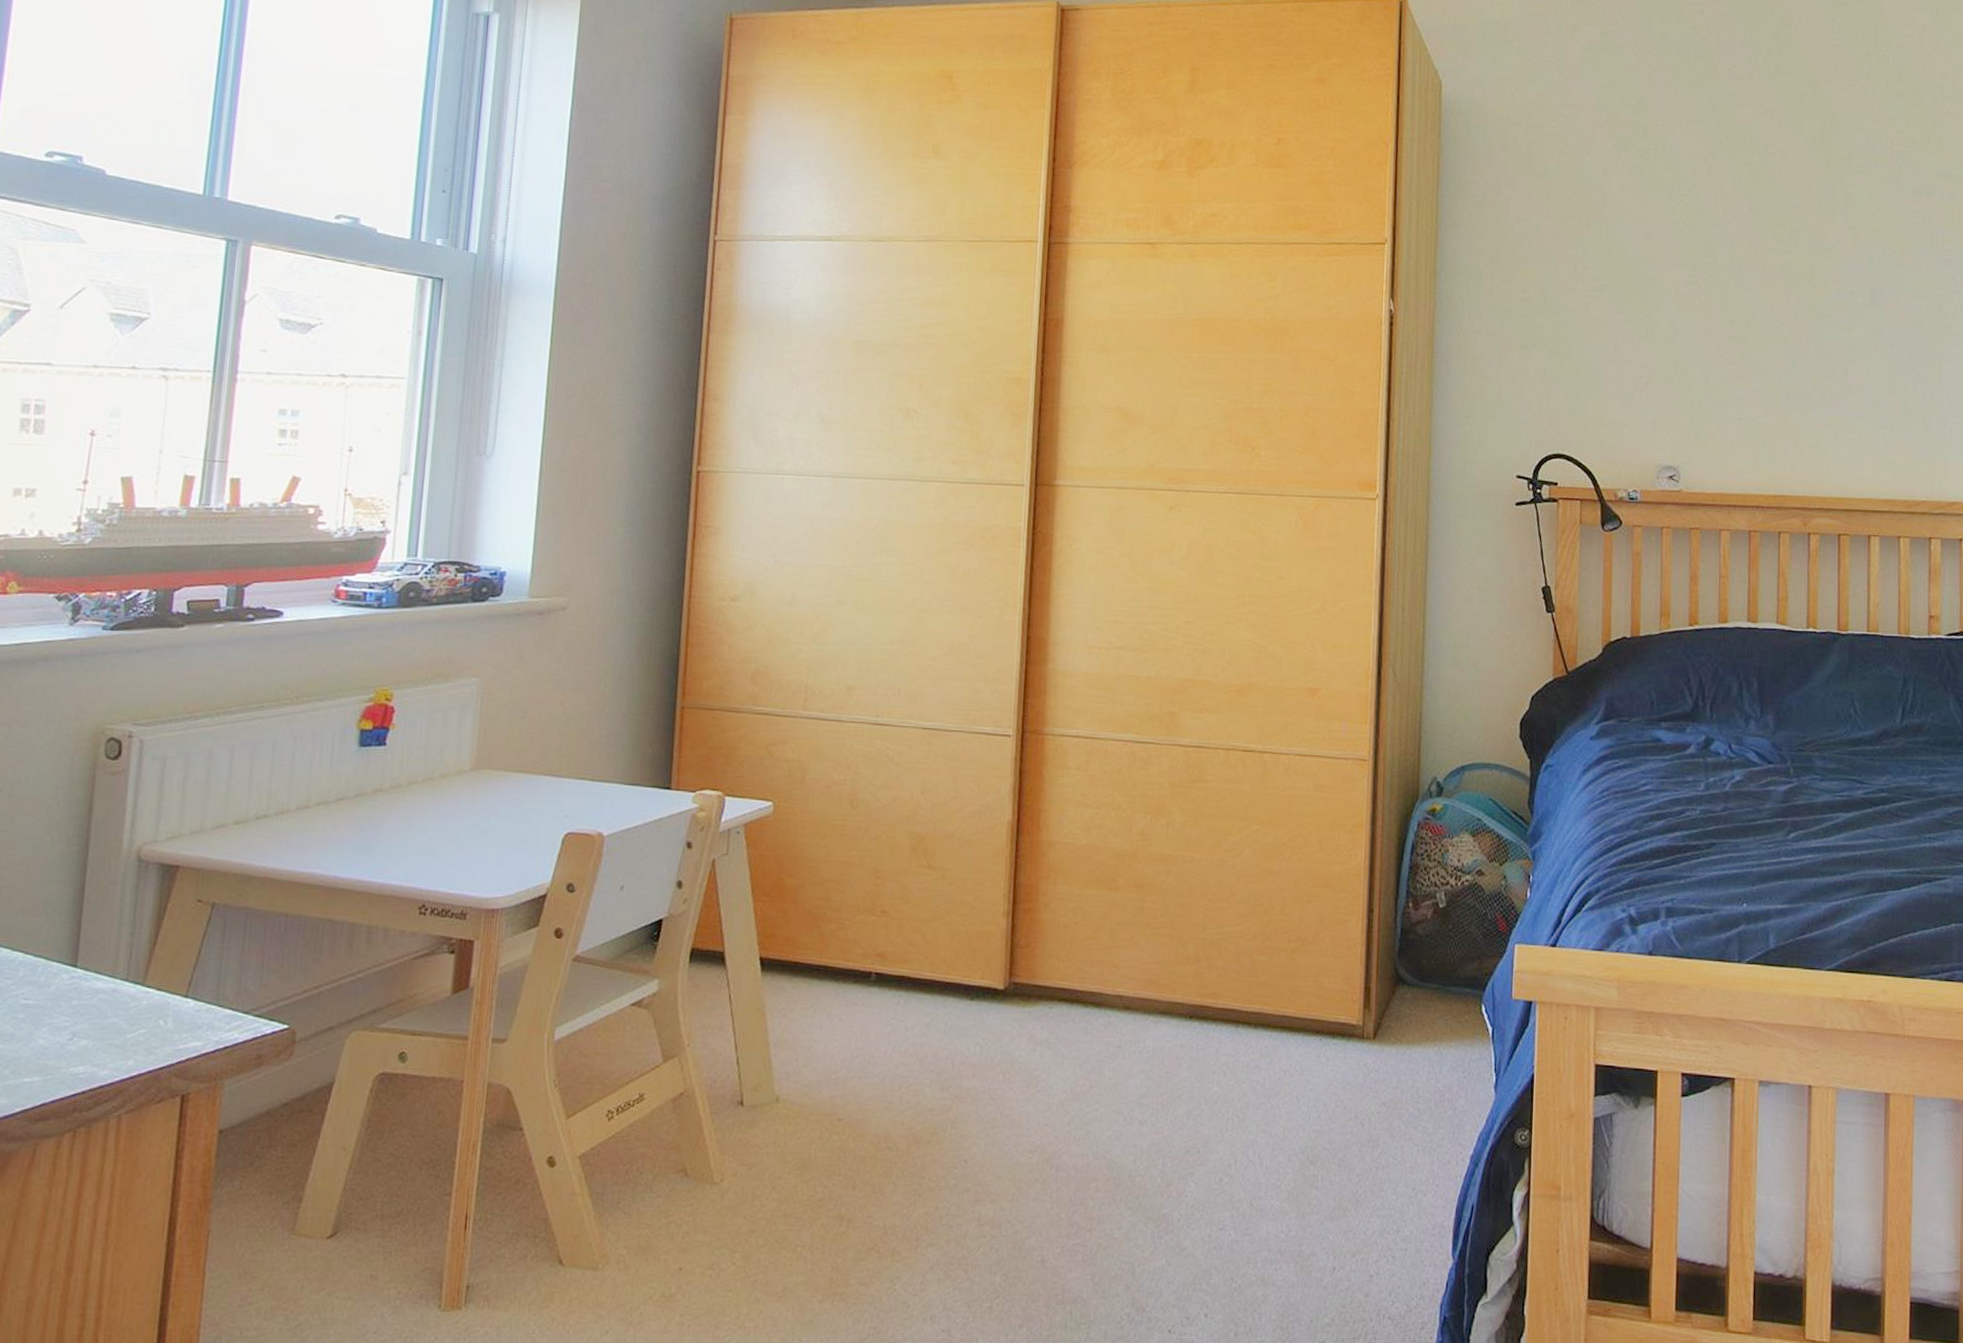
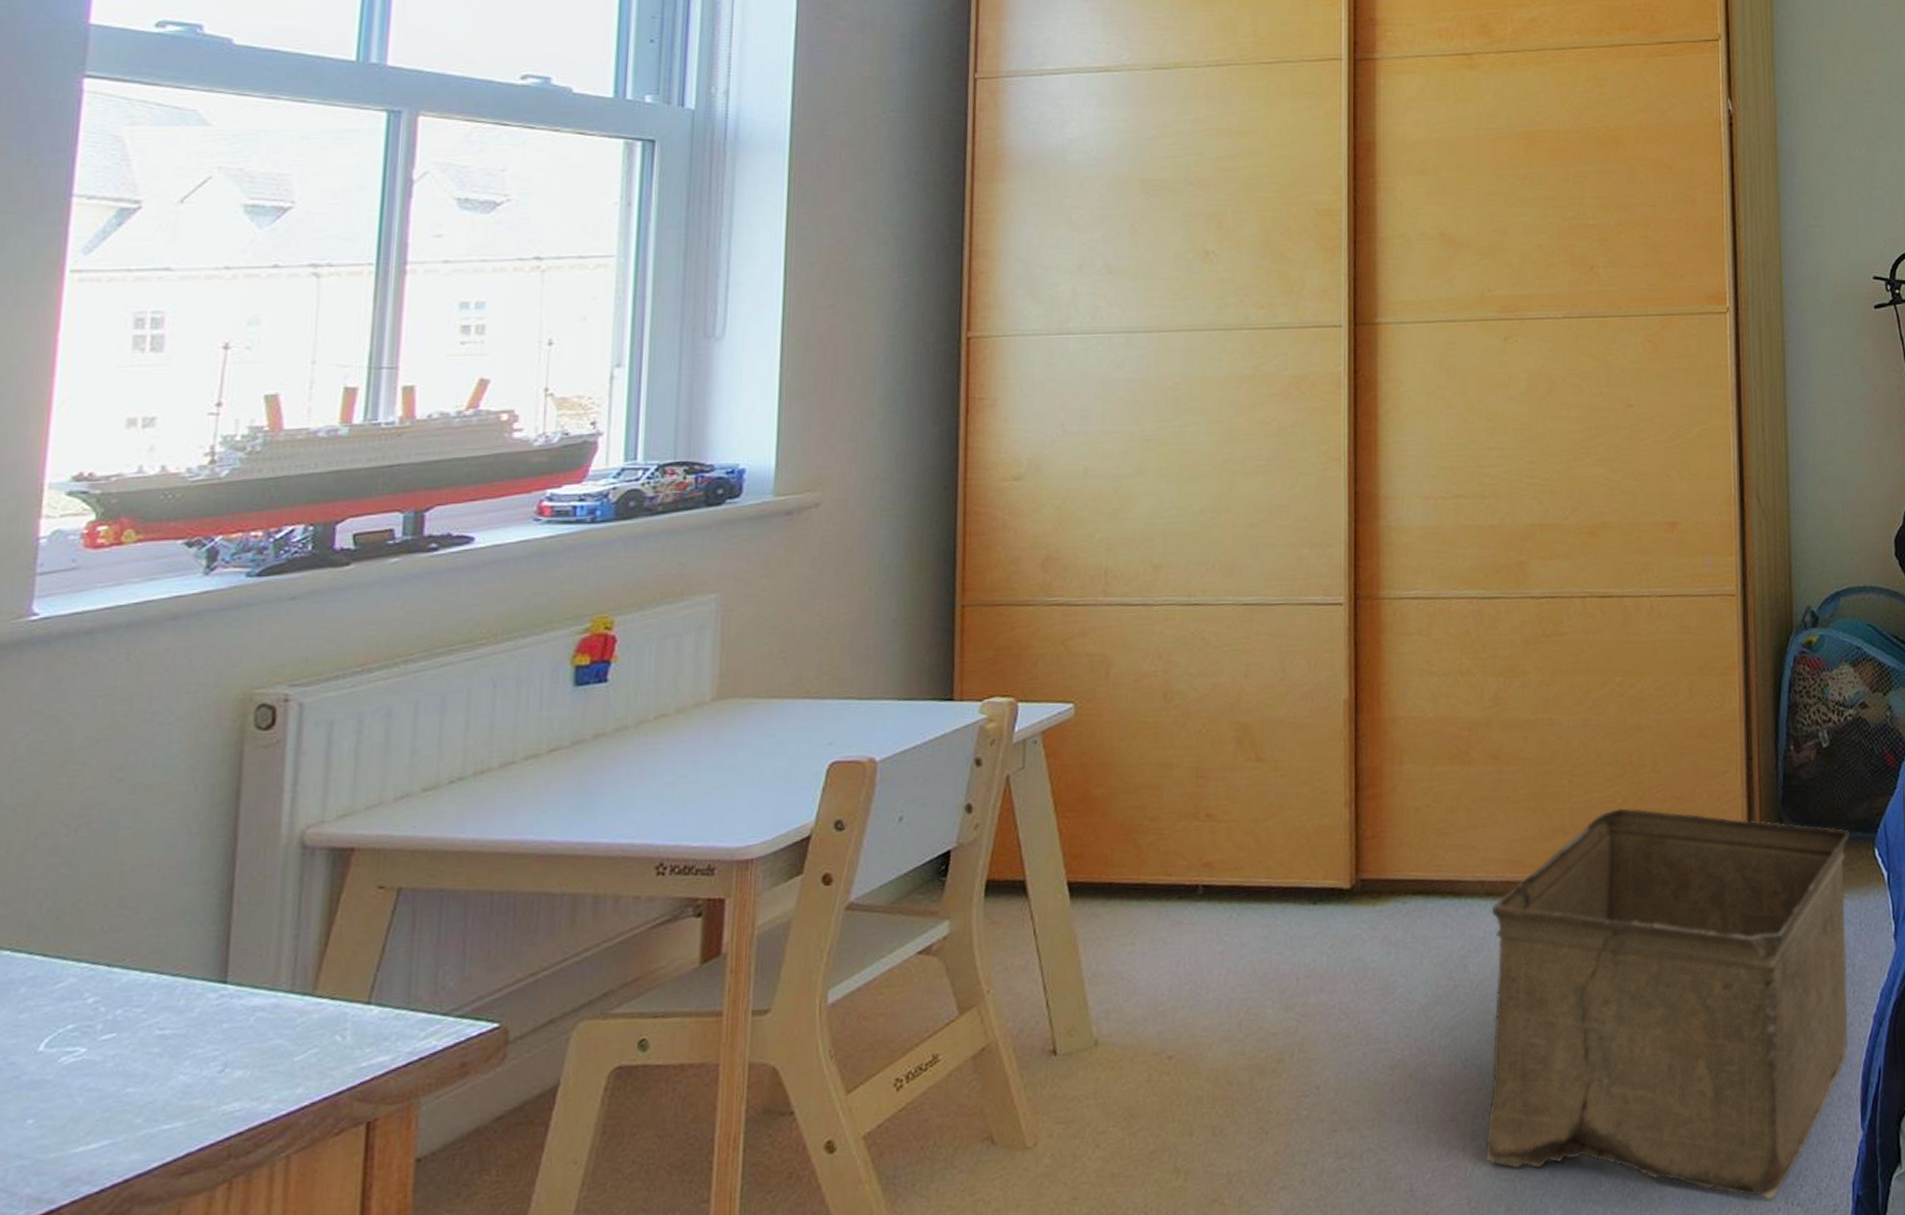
storage bin: none [1110,944,1459,1310] -> present [1485,808,1849,1200]

